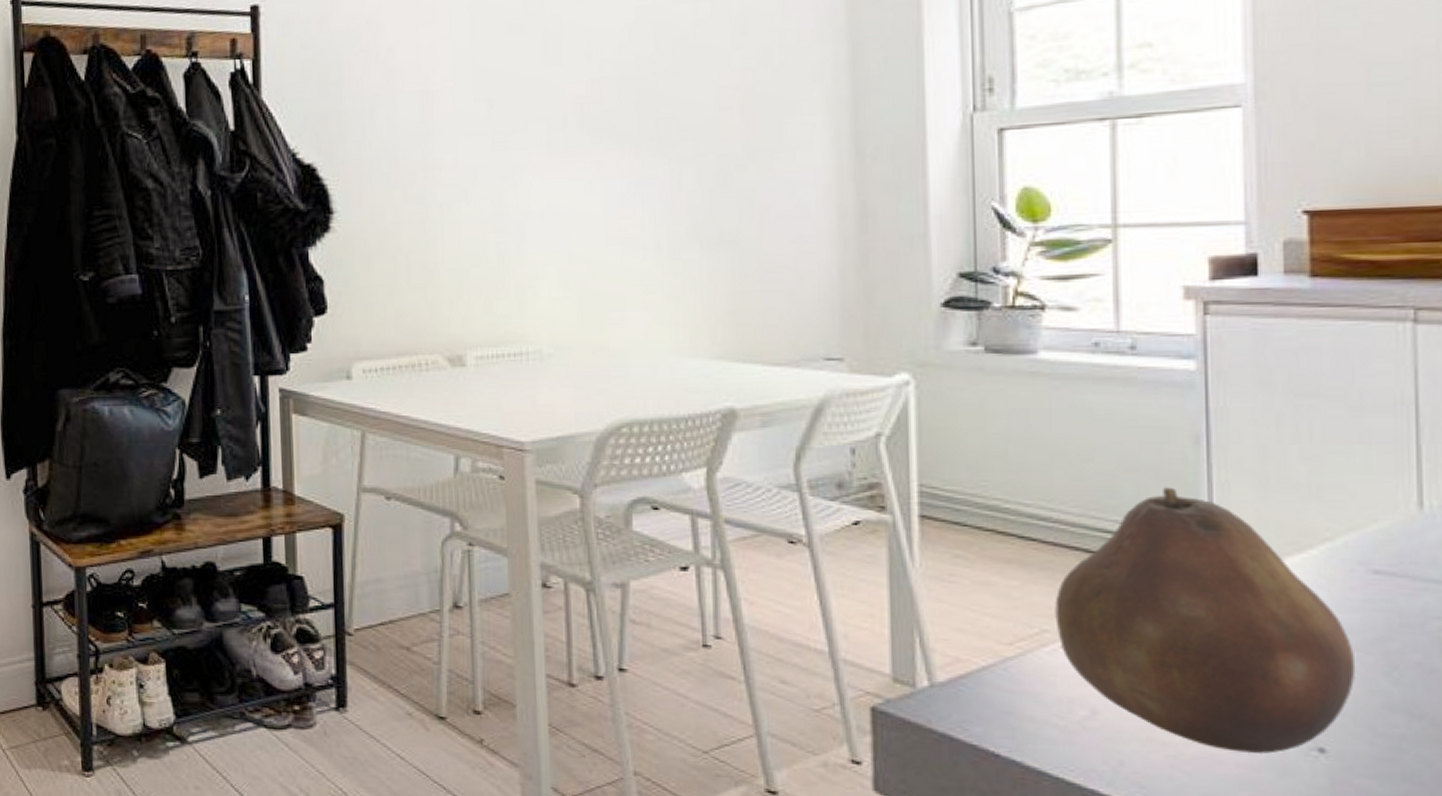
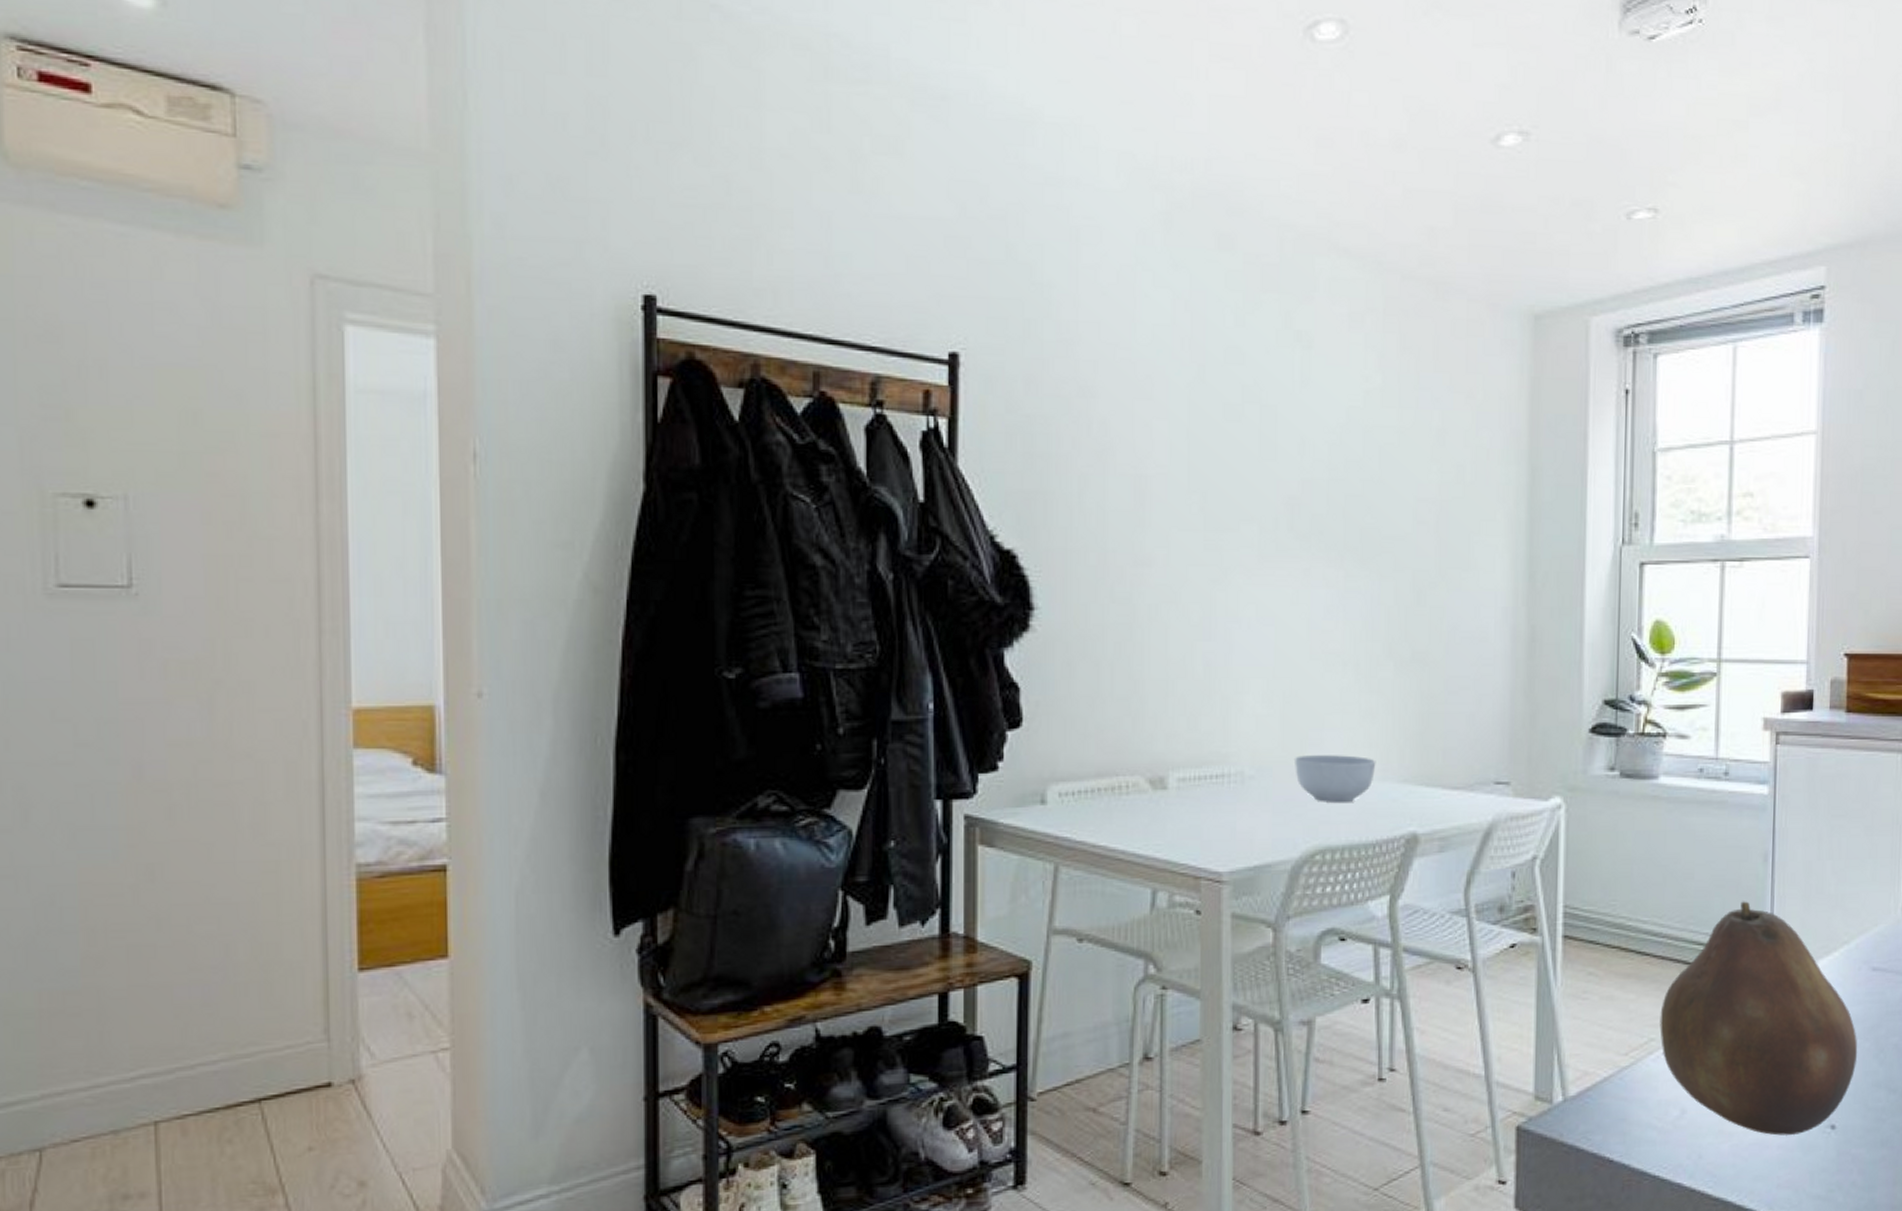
bowl: none [594,333,685,379] -> present [1293,755,1376,804]

